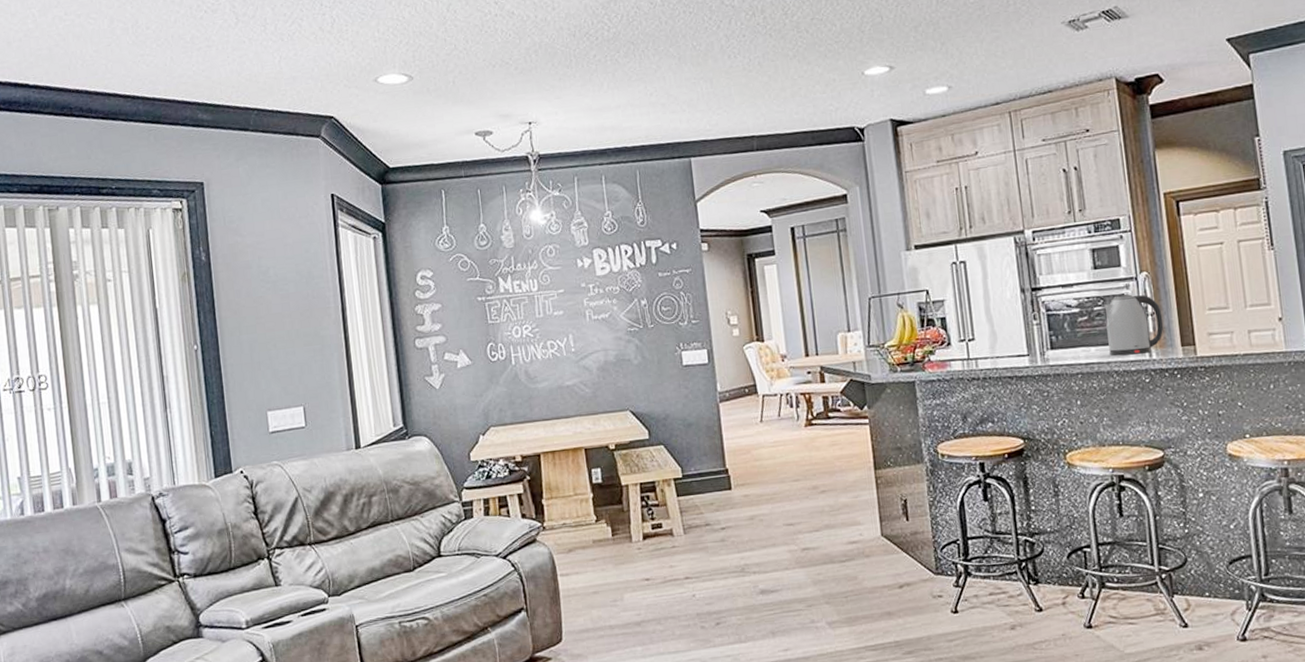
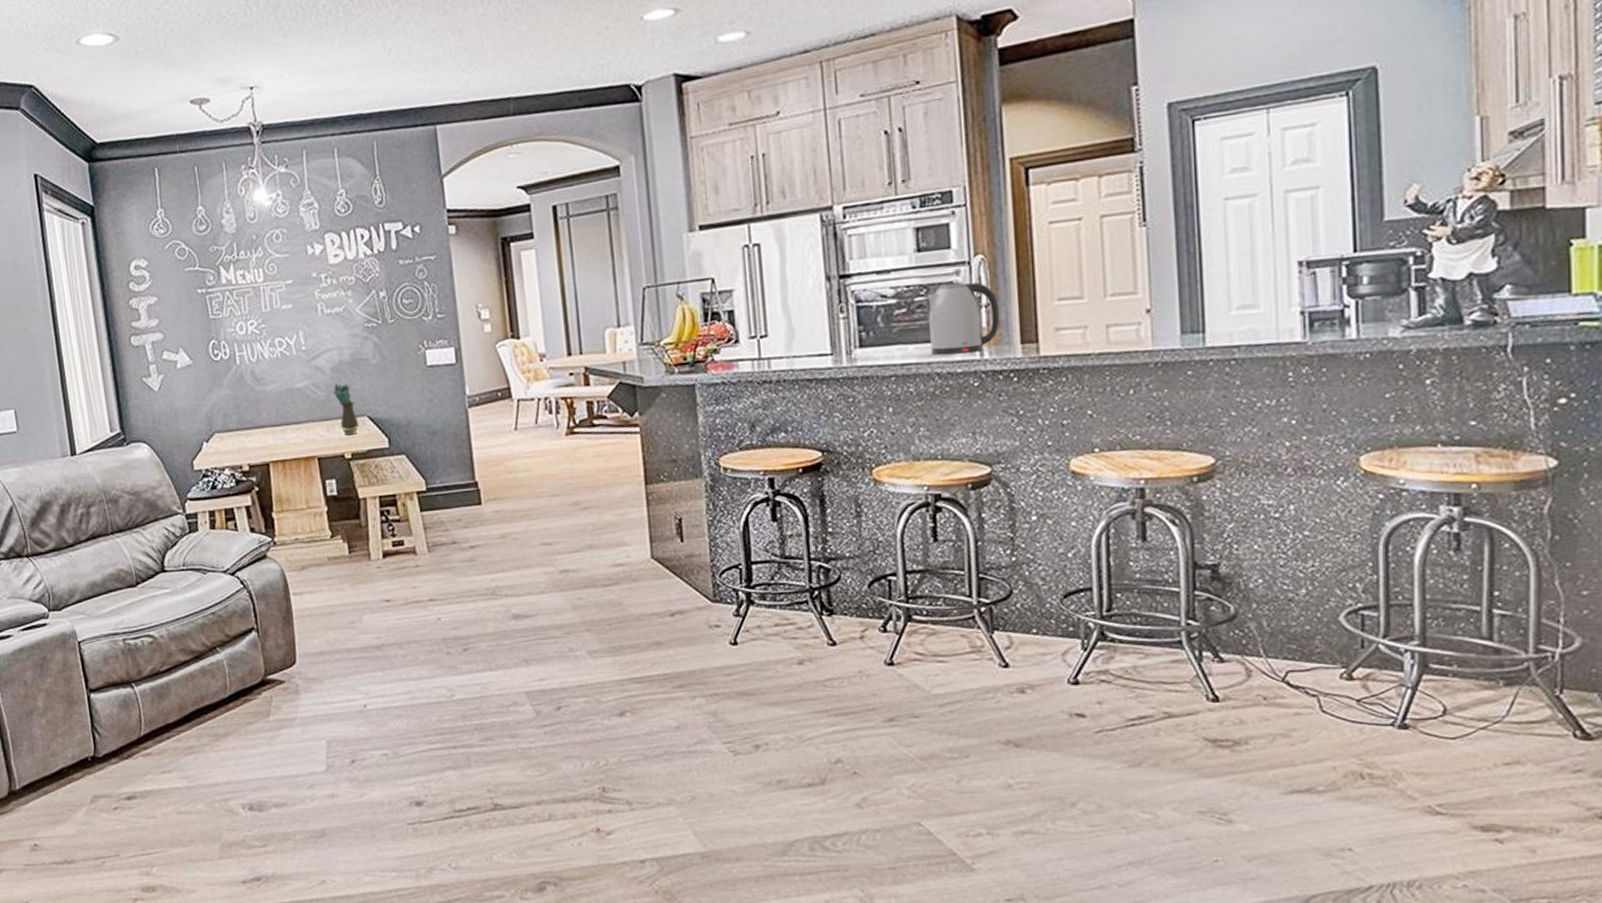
vase: none [599,380,622,428] -> present [333,382,359,436]

